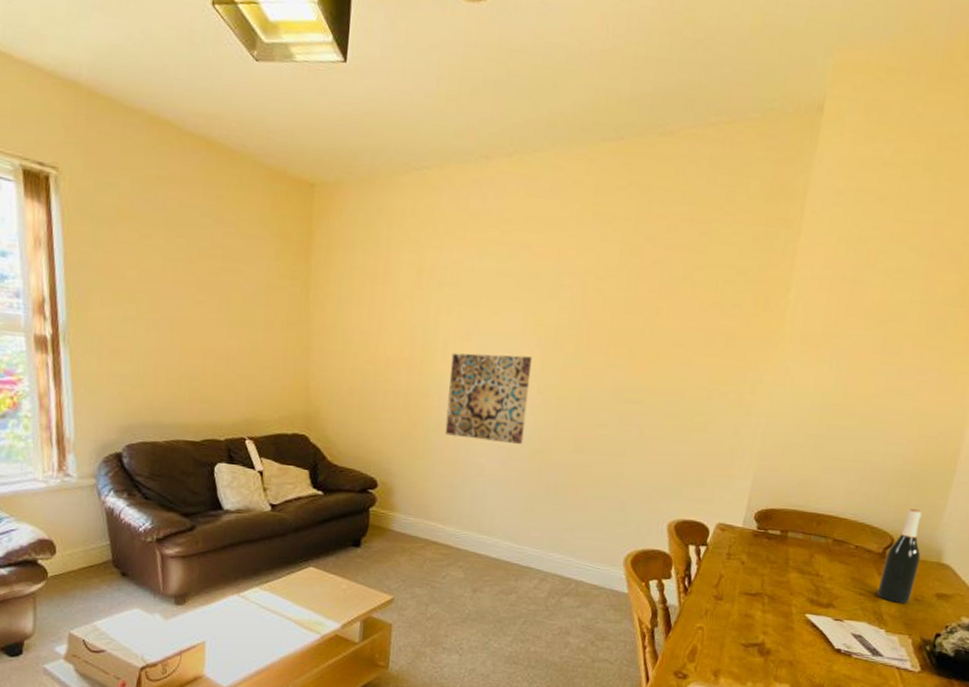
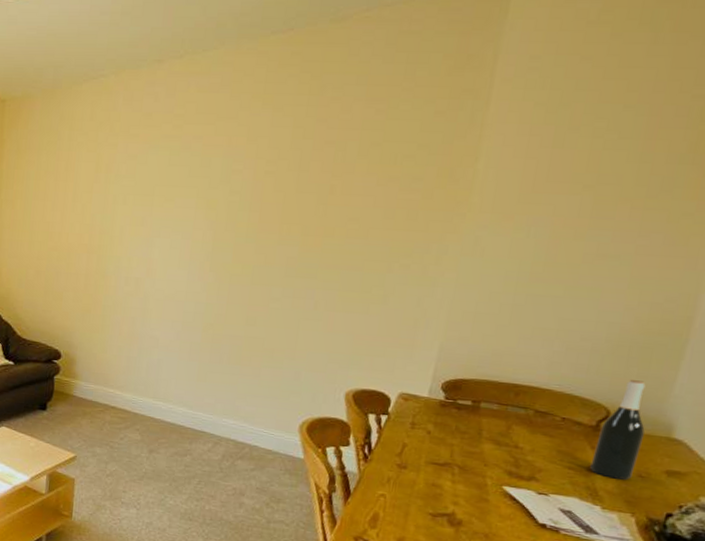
wall art: present [445,353,533,445] -> none [122,237,205,319]

